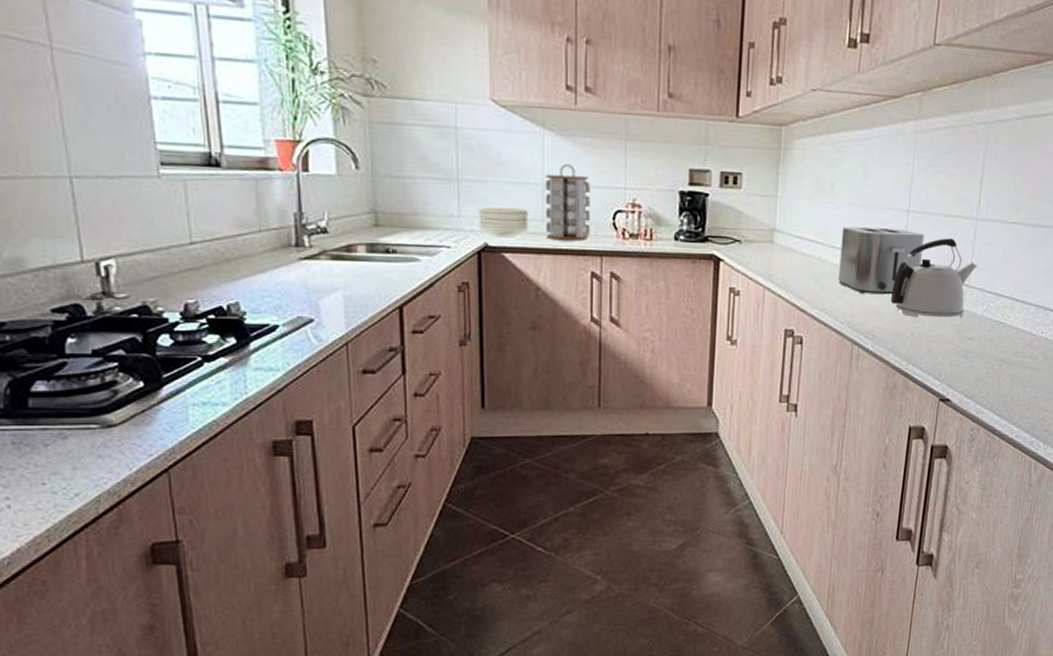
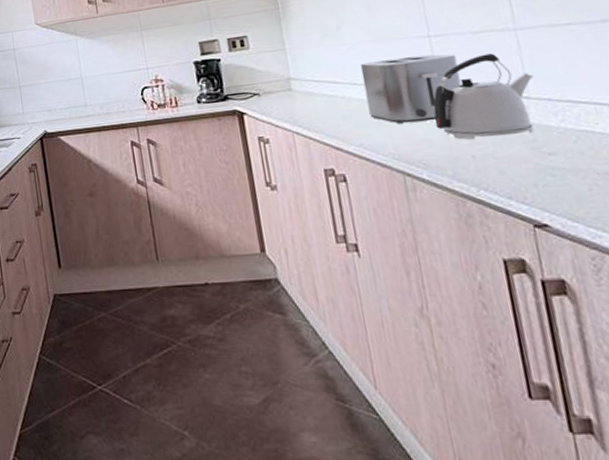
bowl: present [477,207,529,240] -> none [36,99,76,126]
spice rack: present [545,163,591,242] -> none [82,58,126,121]

